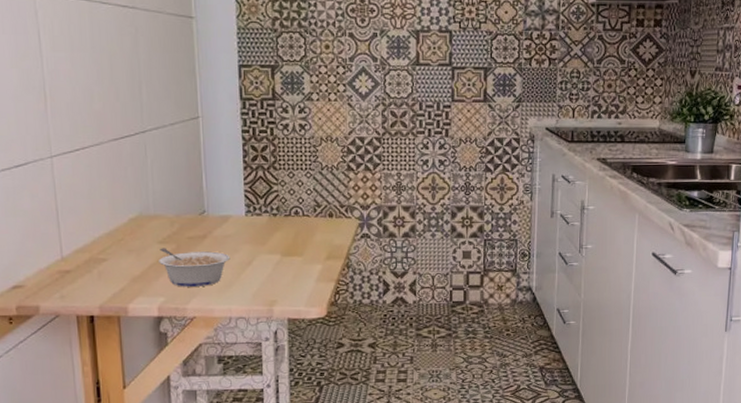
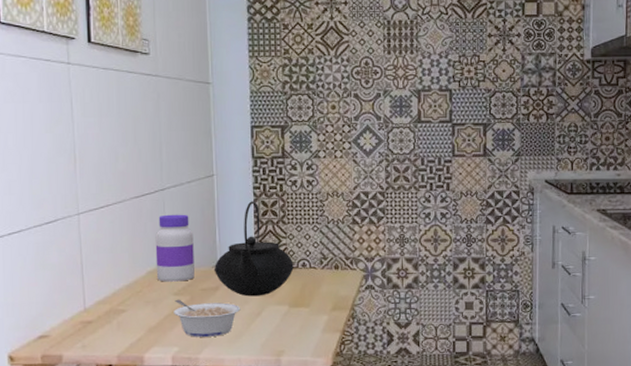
jar: none [137,158,180,230] -> present [155,214,195,282]
teapot: none [200,145,286,245] -> present [213,201,294,297]

